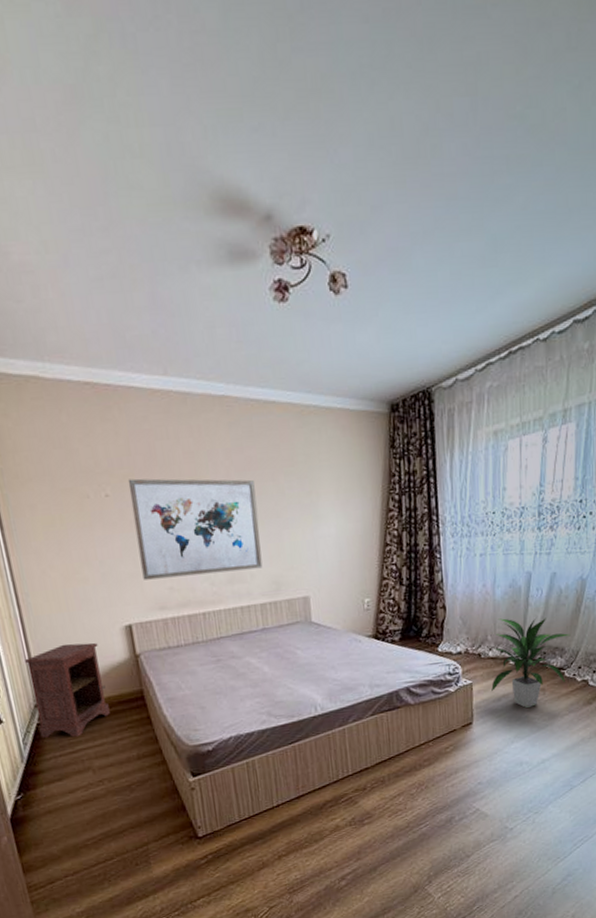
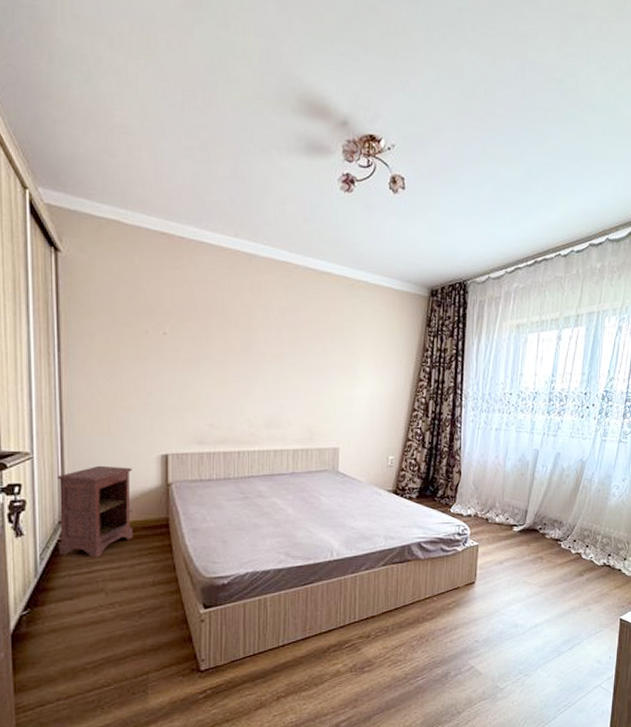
wall art: present [128,478,263,580] -> none [186,322,302,417]
indoor plant: present [491,618,571,708] -> none [495,488,569,573]

